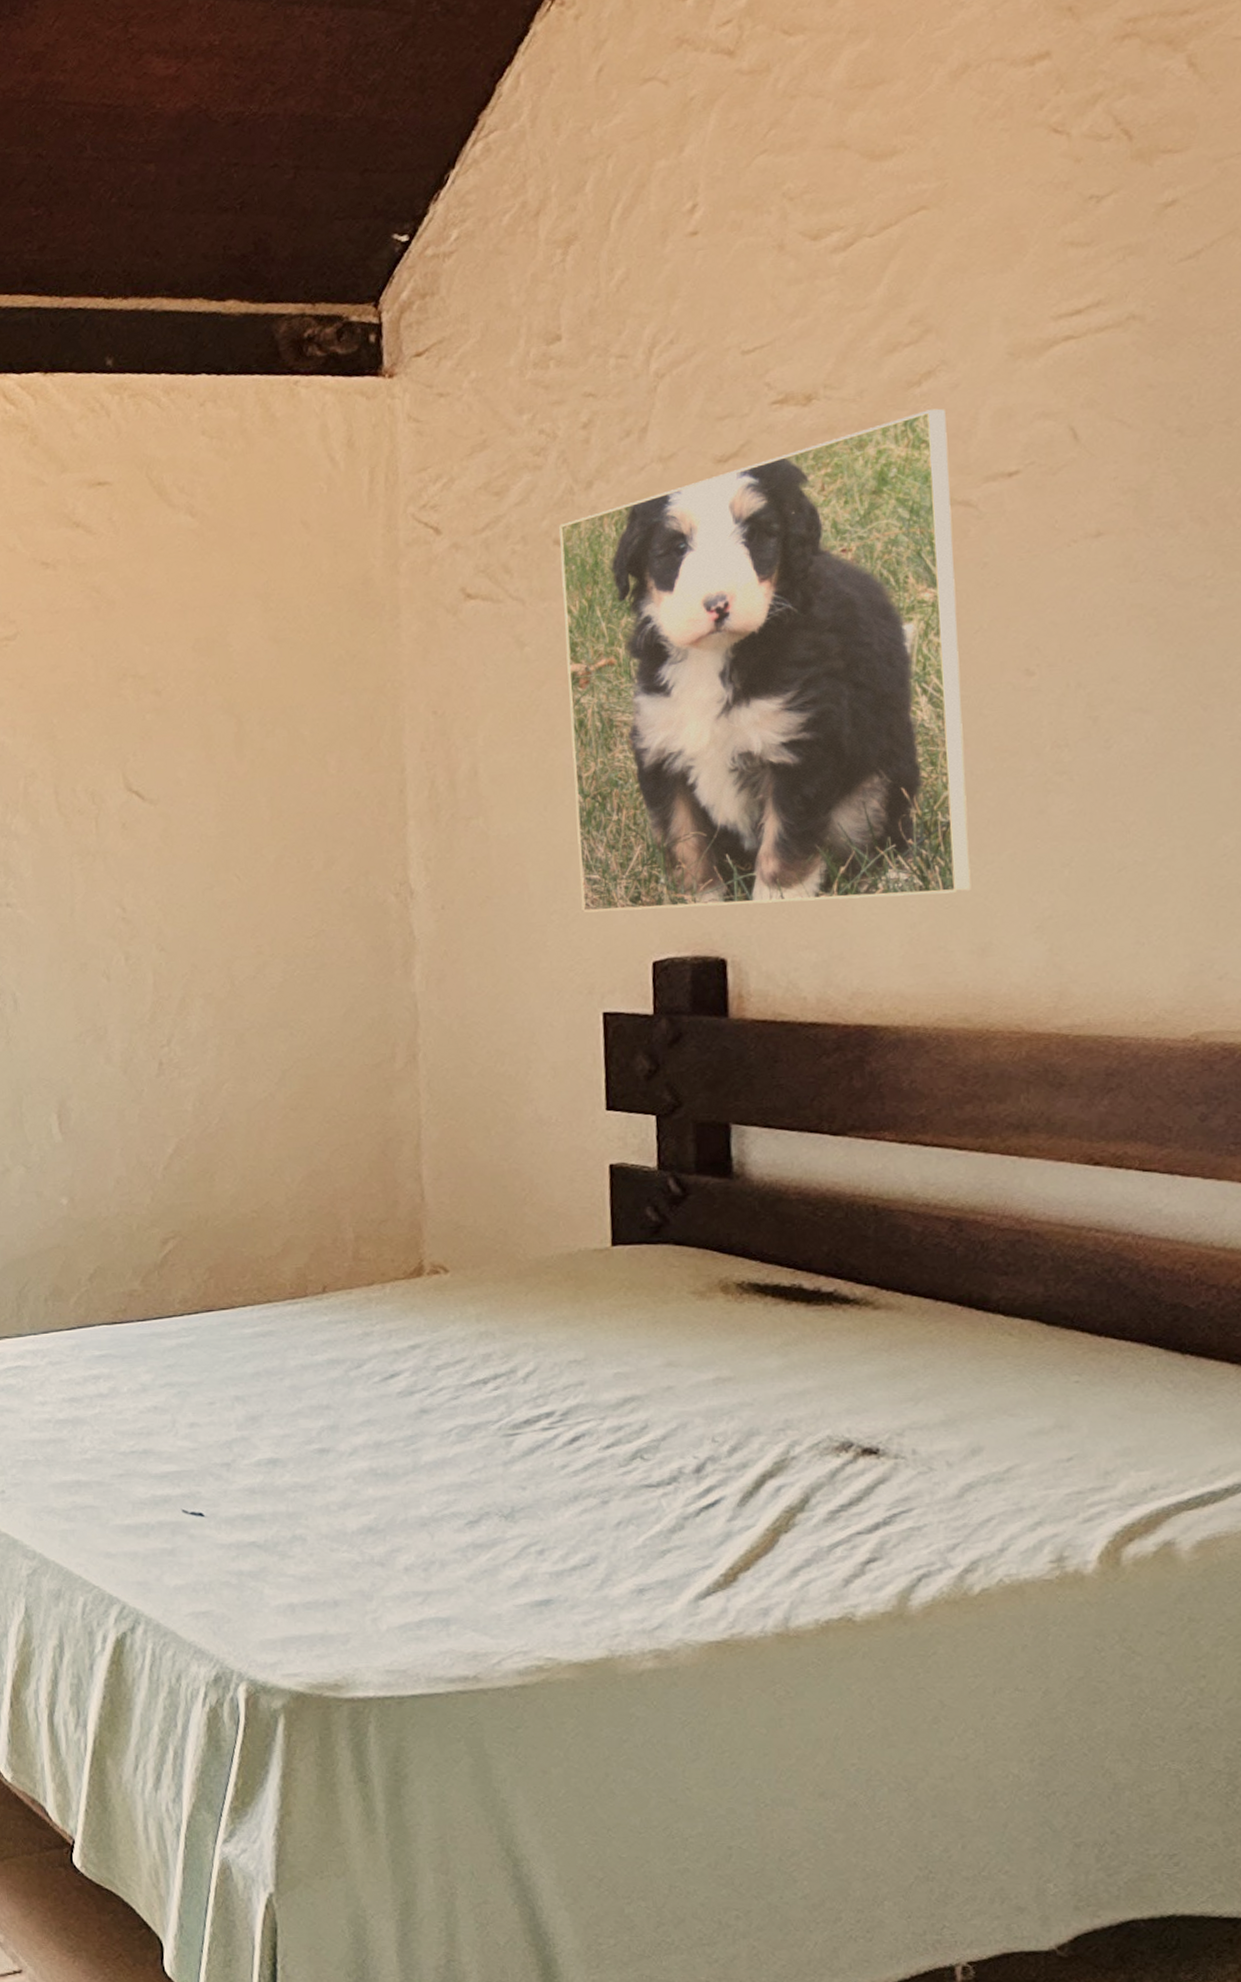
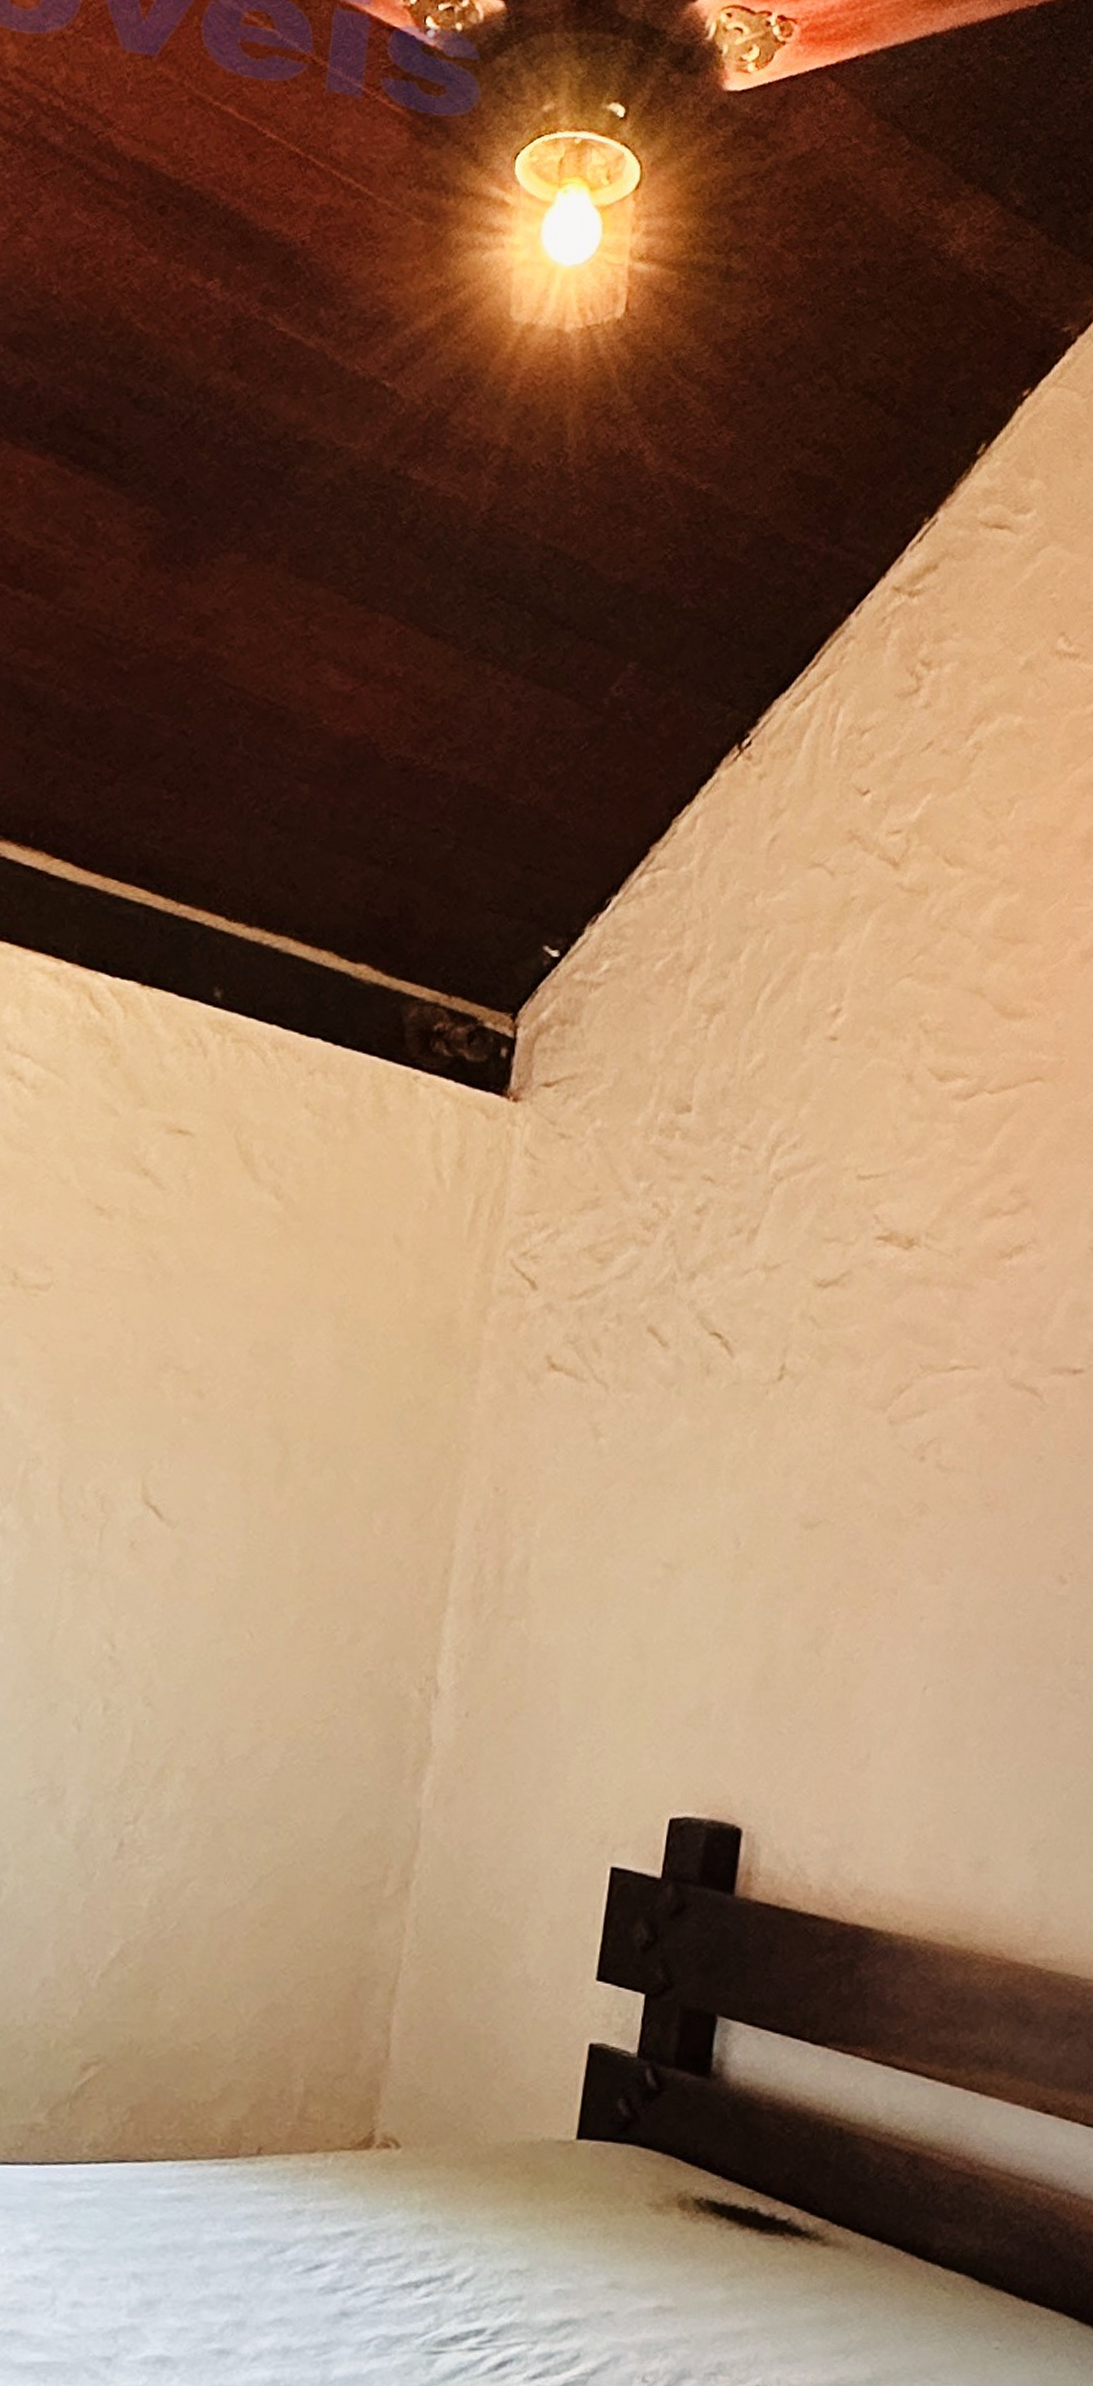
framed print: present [559,408,972,913] -> none [609,1285,1029,1799]

